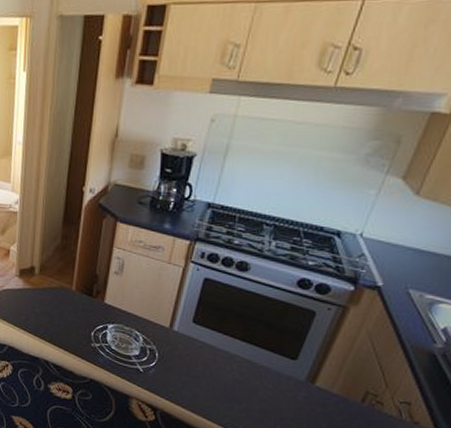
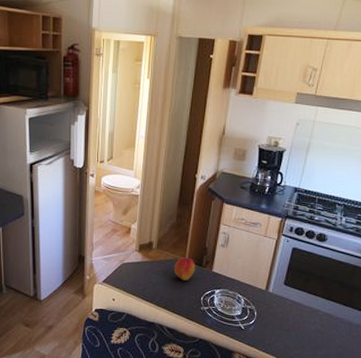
peach: none [59,285,84,312] -> present [174,257,195,281]

